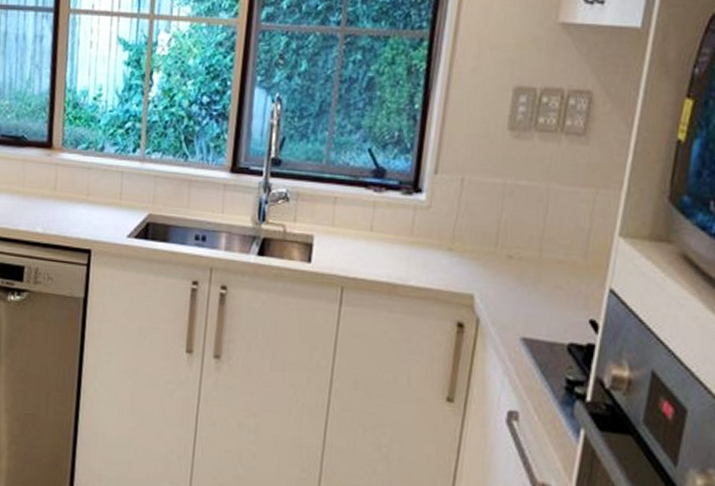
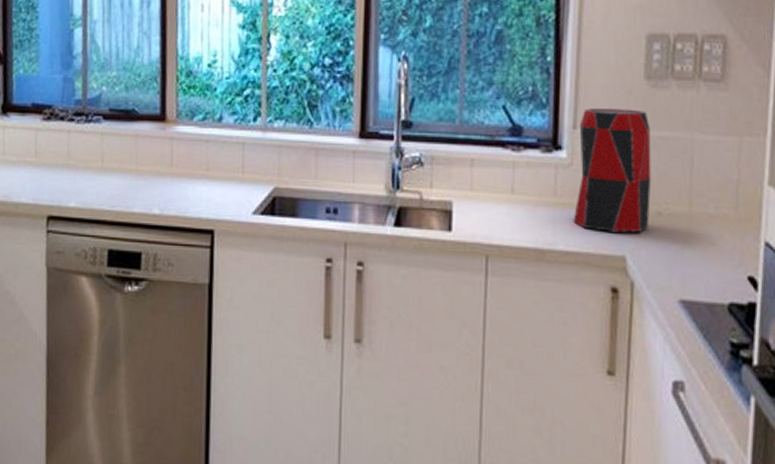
vase: none [426,155,509,273] -> present [573,108,652,233]

